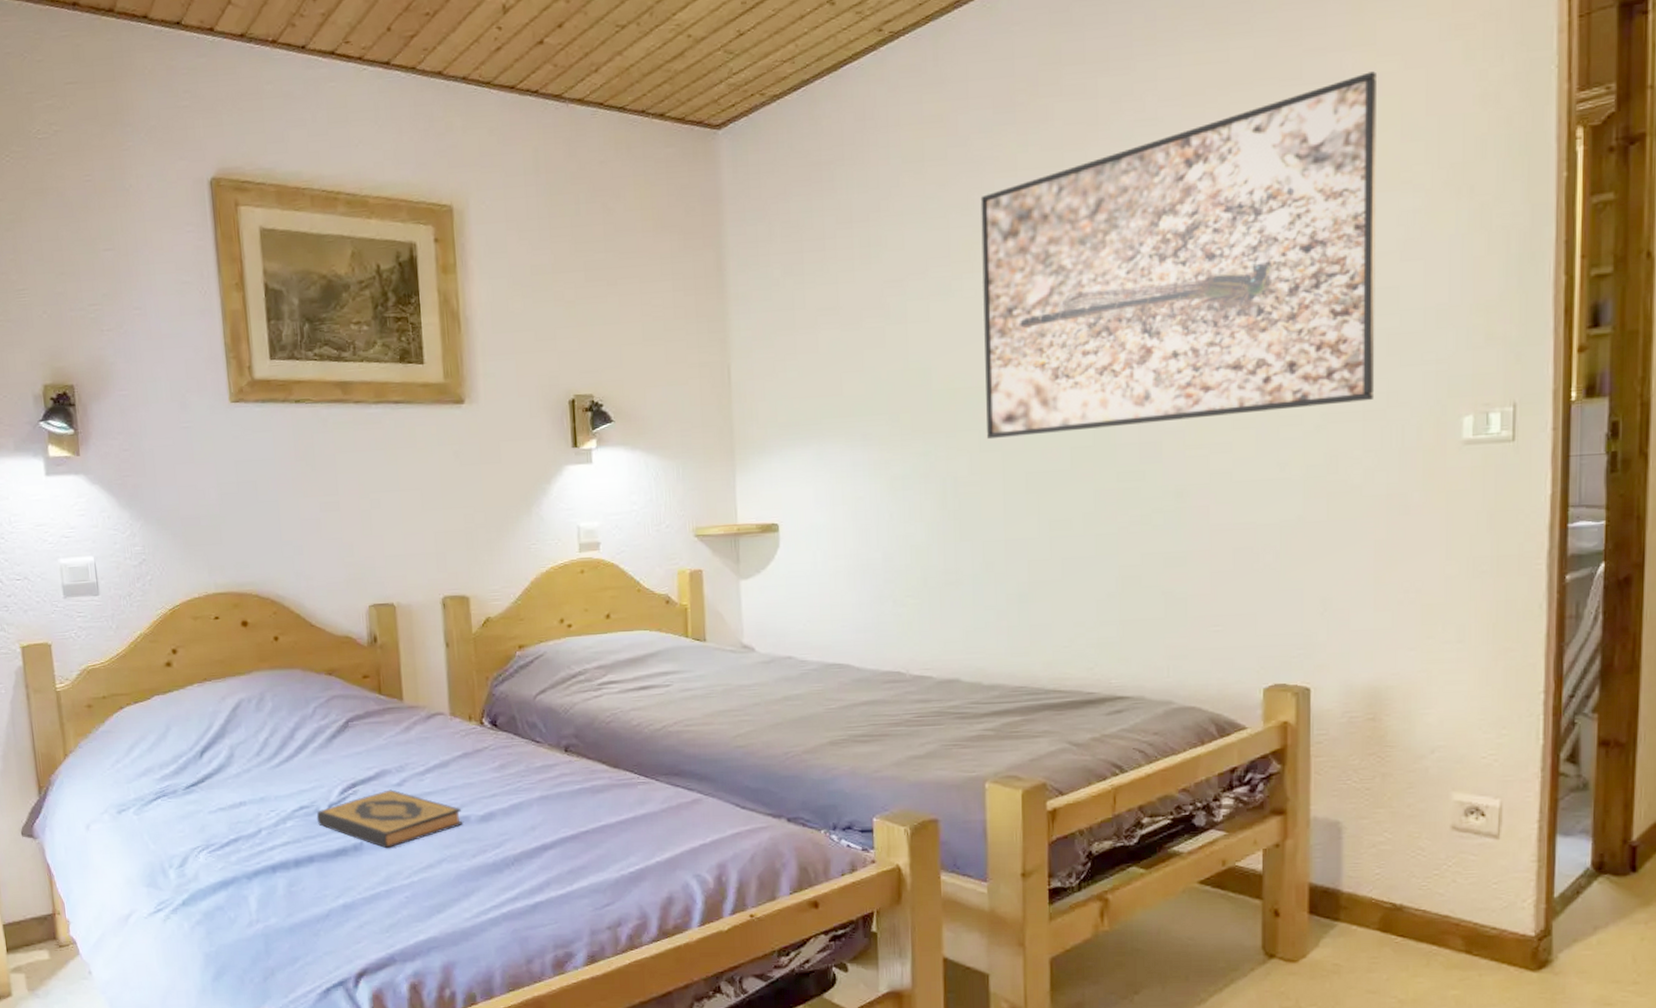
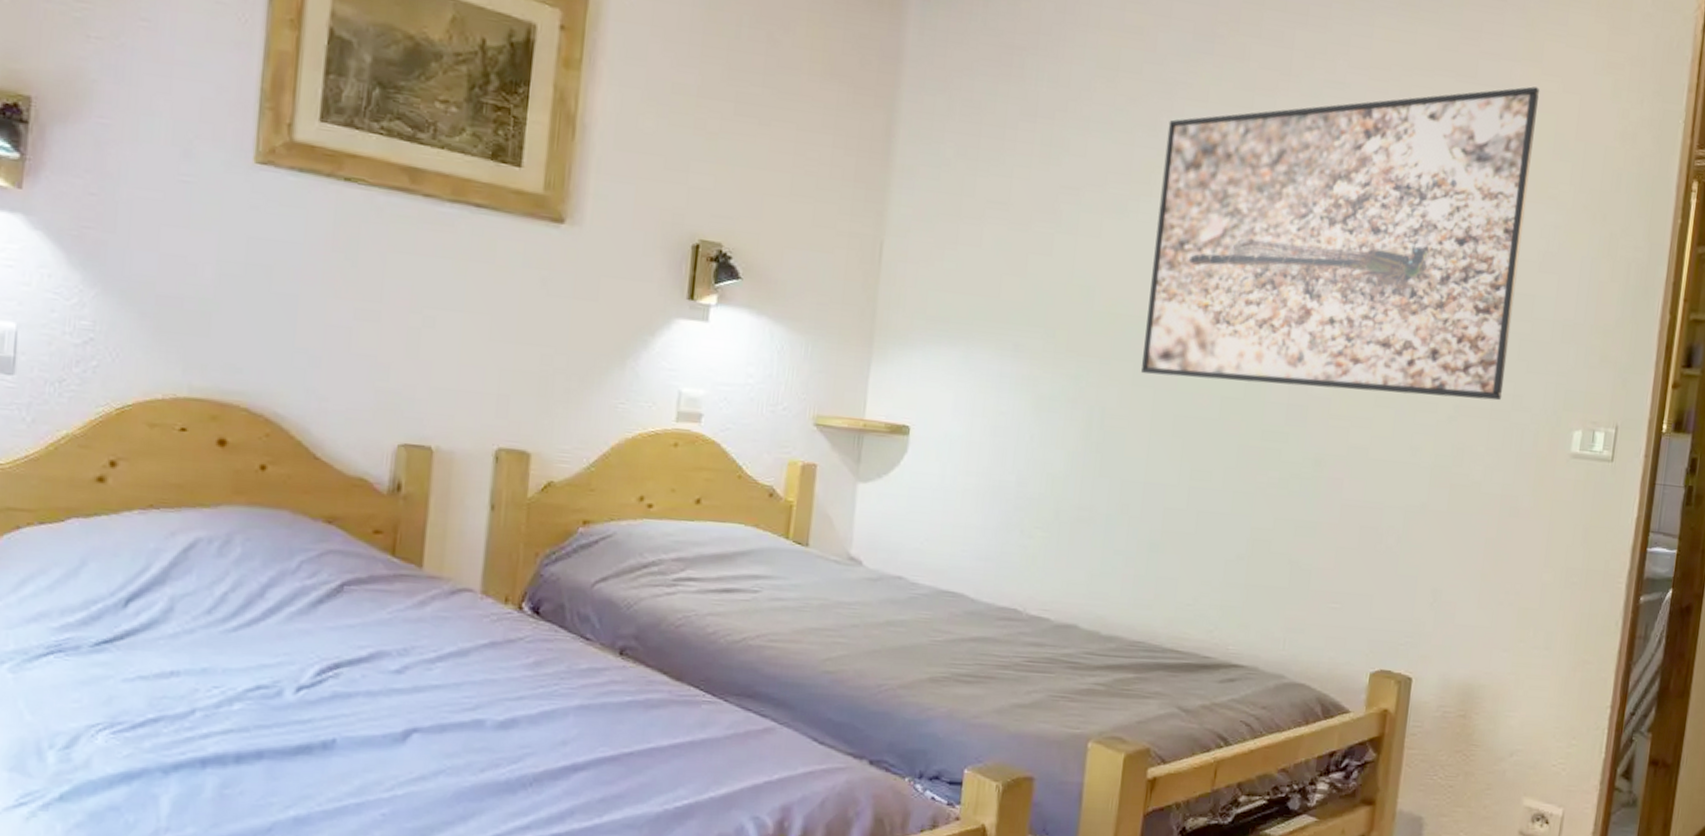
hardback book: present [316,789,463,849] -> none [277,676,477,751]

